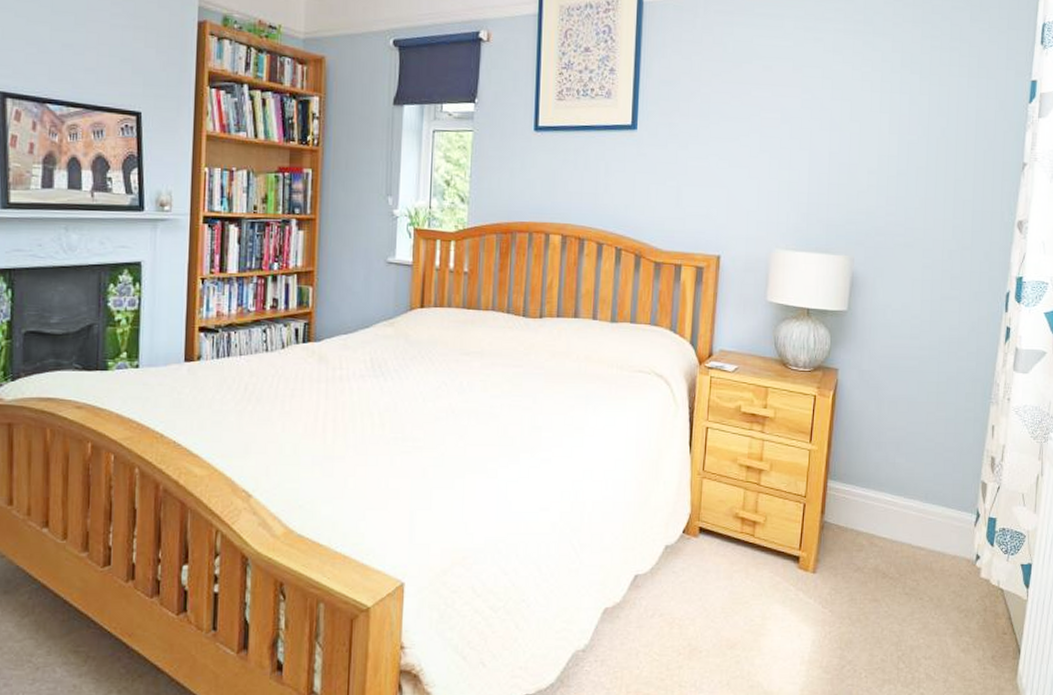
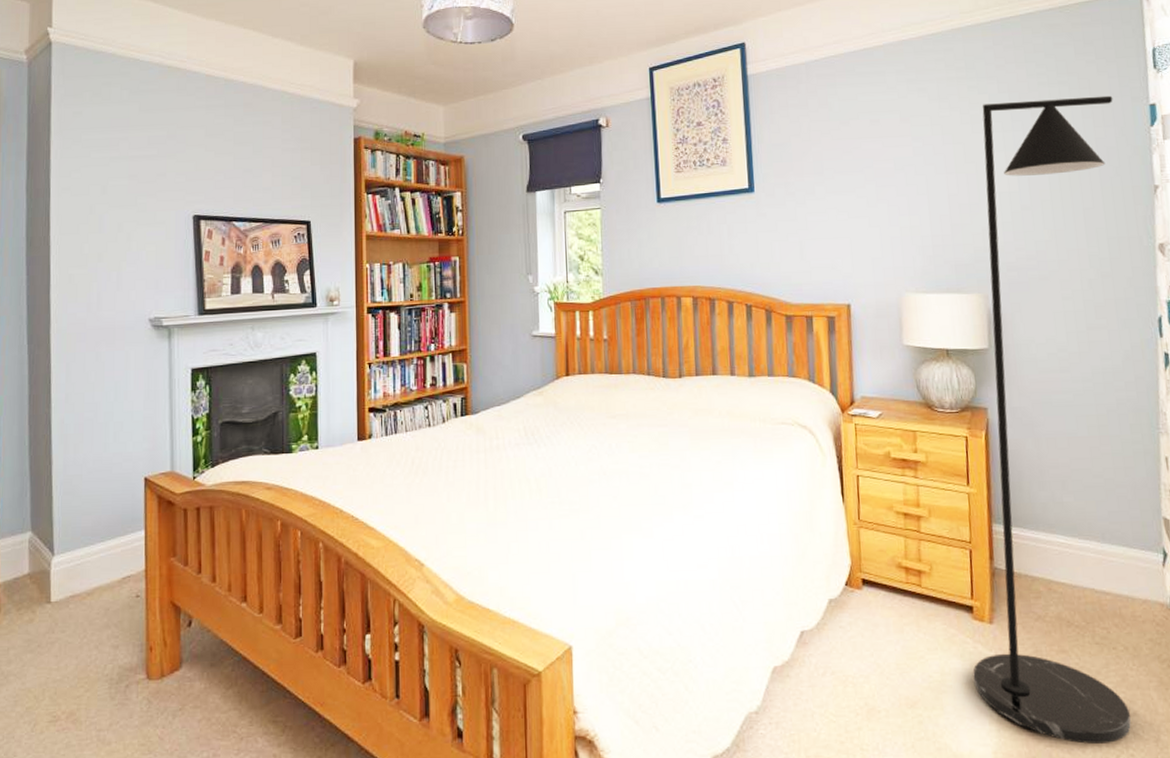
floor lamp: none [791,62,999,683] -> present [973,95,1131,744]

